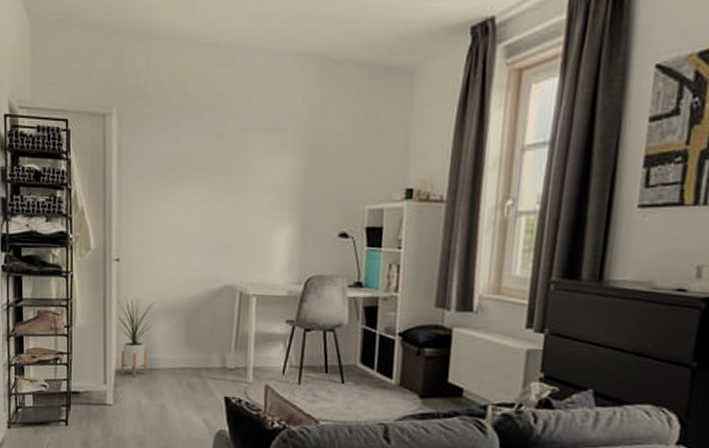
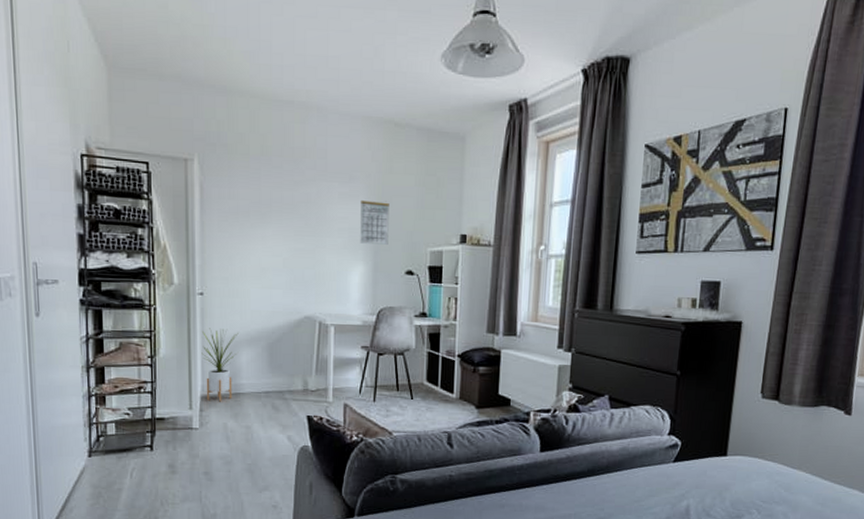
calendar: none [287,151,322,203] -> present [360,199,389,245]

